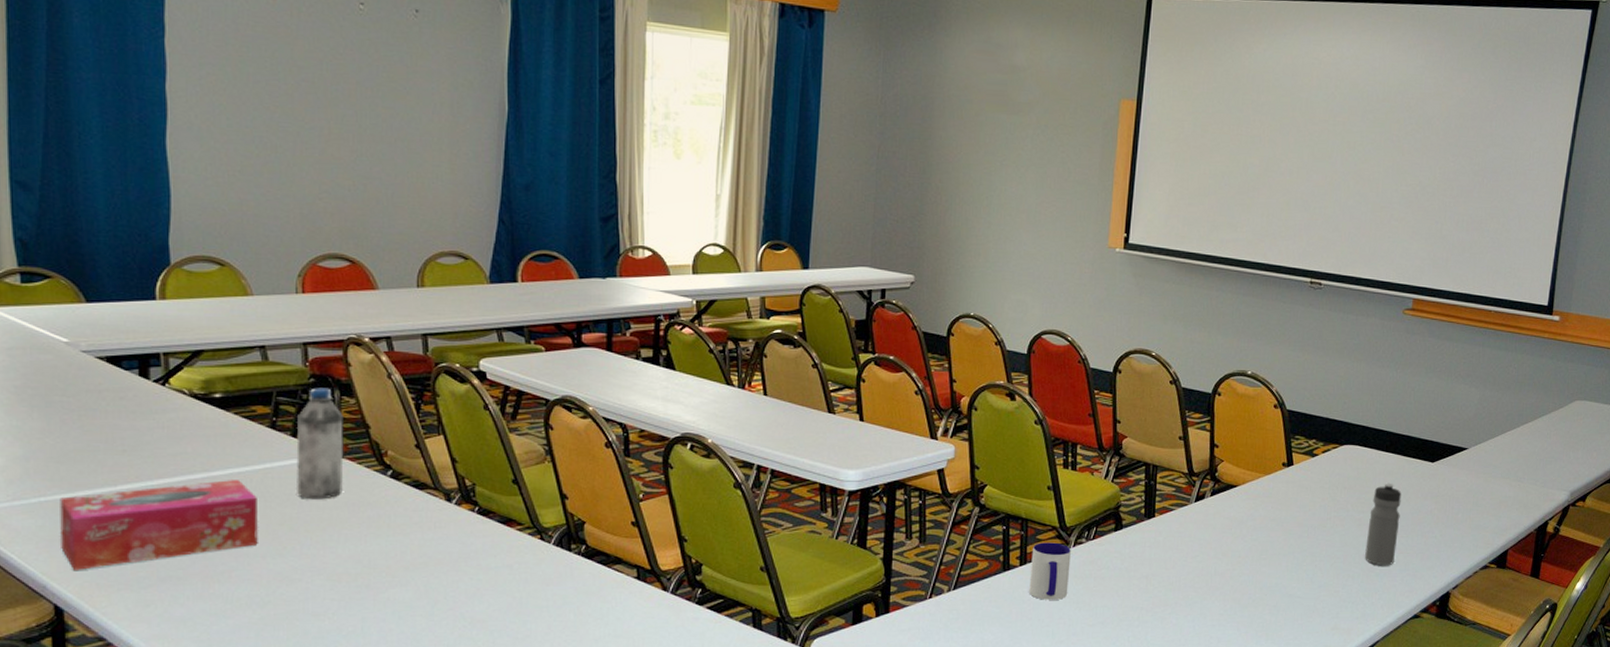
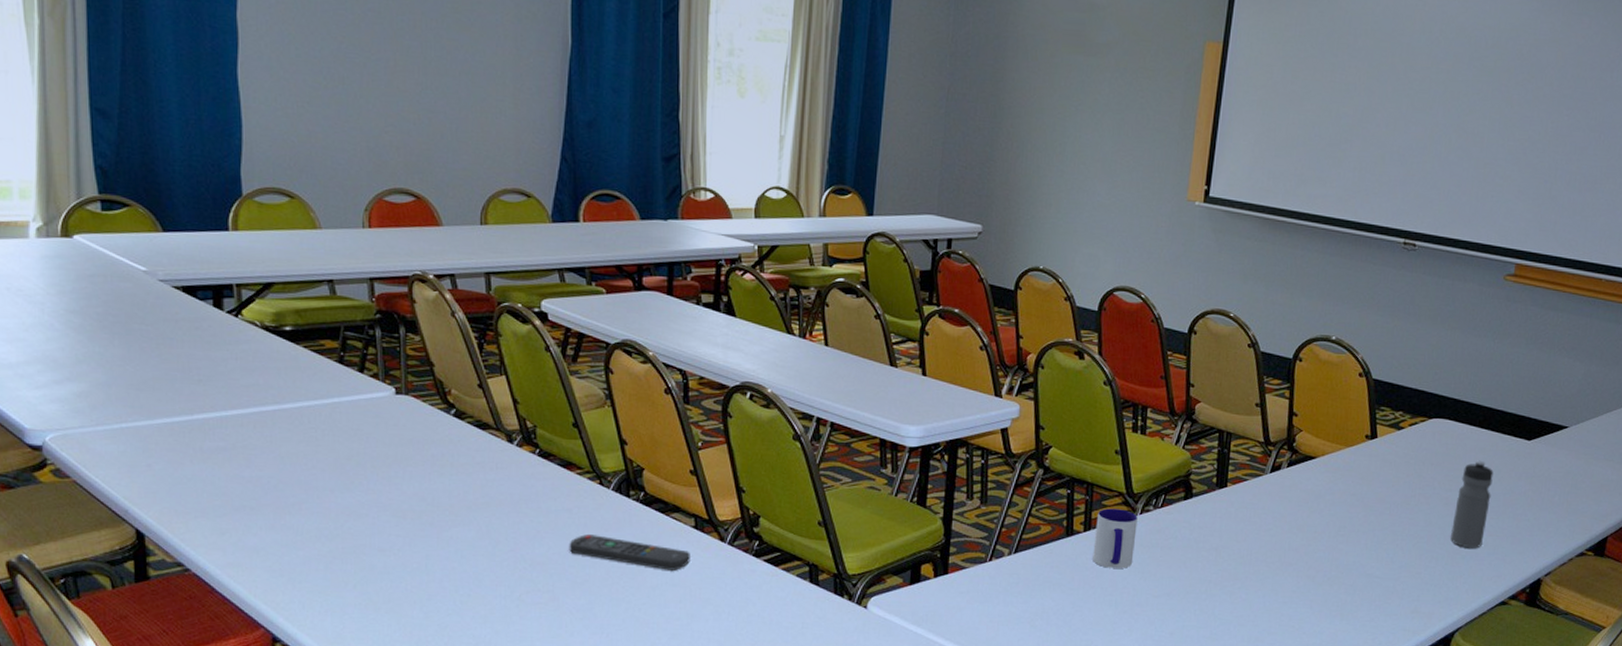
tissue box: present [60,480,258,570] -> none [140,413,327,496]
water bottle: present [296,388,344,500] -> none [363,323,409,436]
remote control: none [509,590,633,622] -> present [569,534,690,571]

